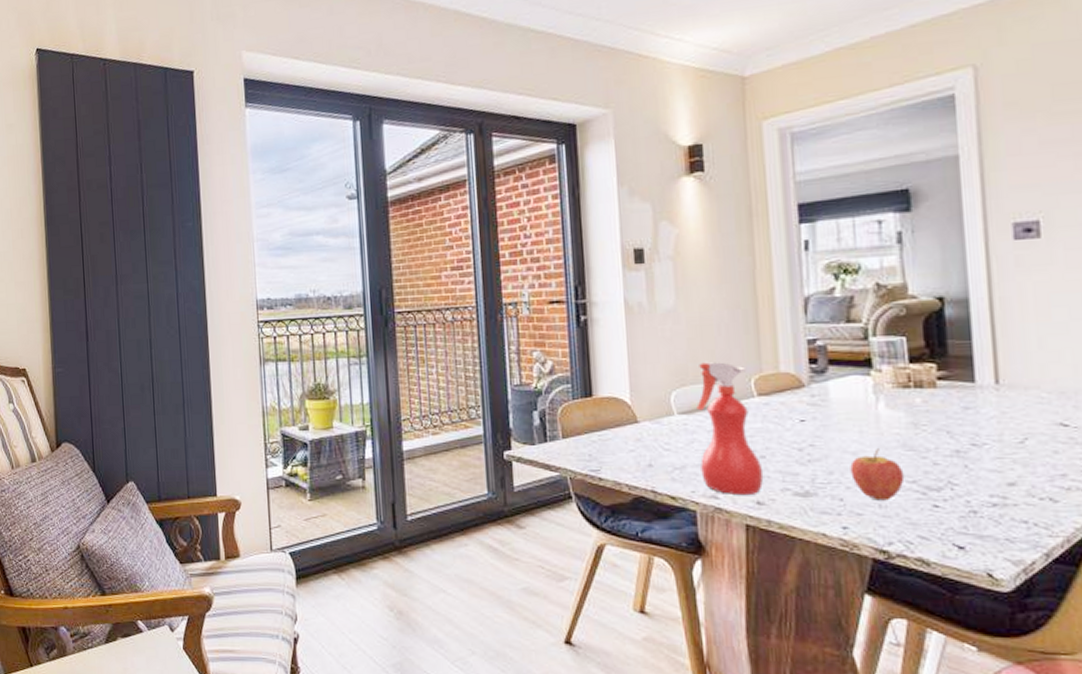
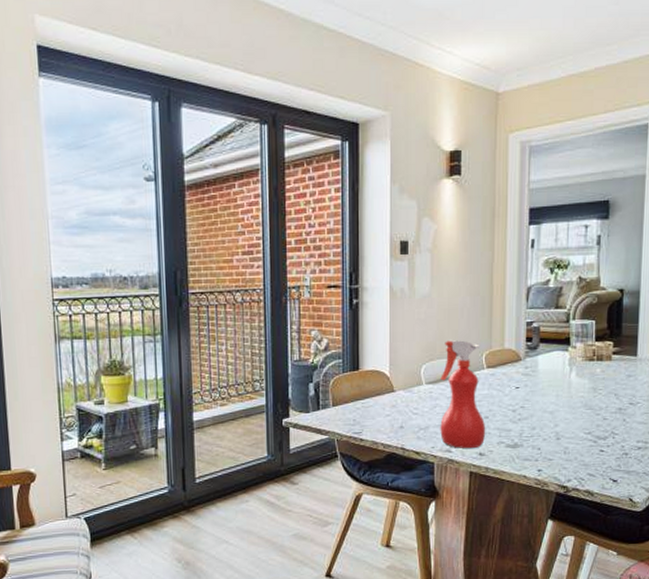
fruit: present [850,449,905,501] -> none [547,408,584,449]

